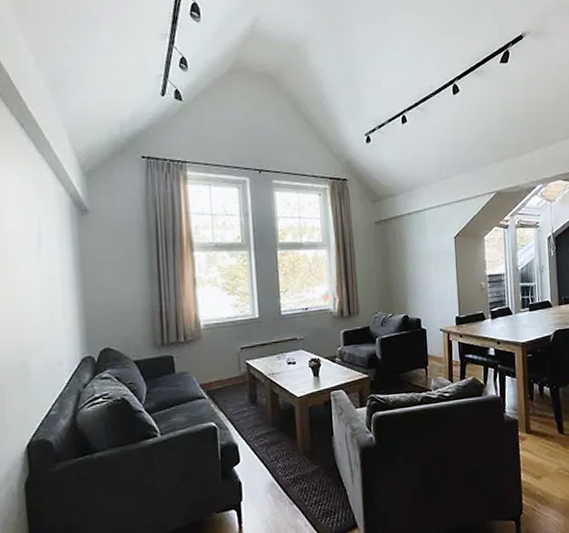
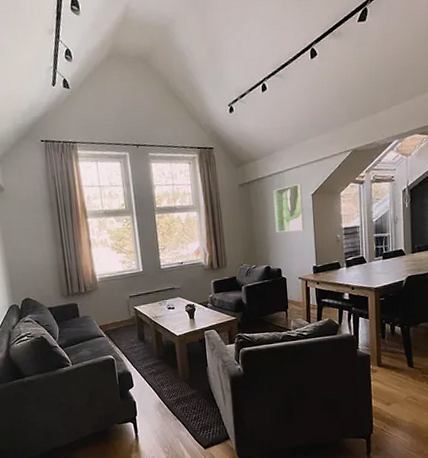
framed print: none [412,224,447,278] -> present [273,183,305,232]

